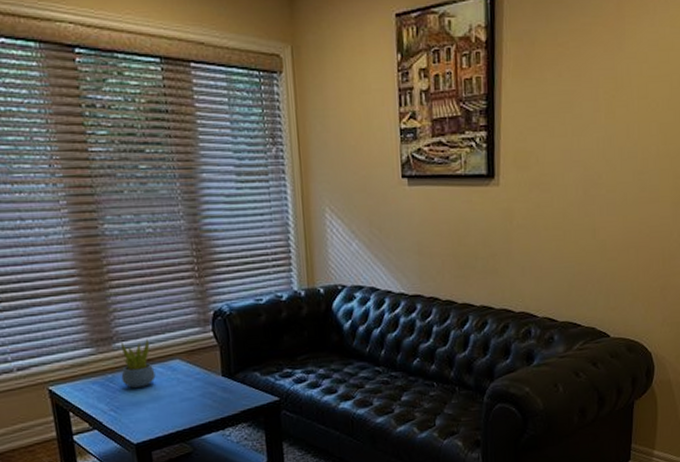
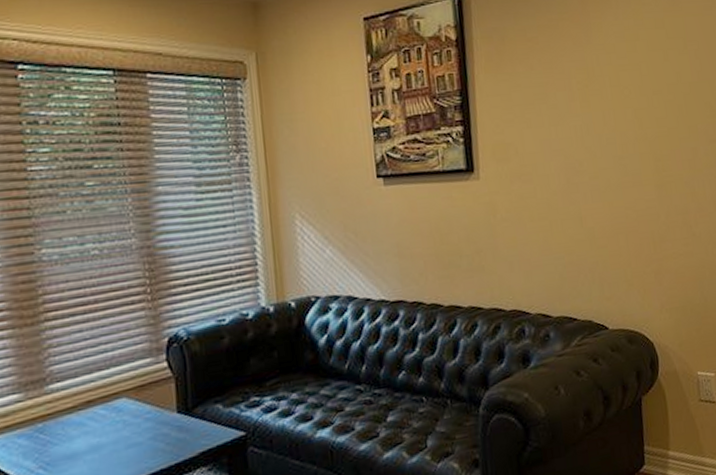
succulent plant: present [121,338,156,388] -> none [54,376,97,438]

